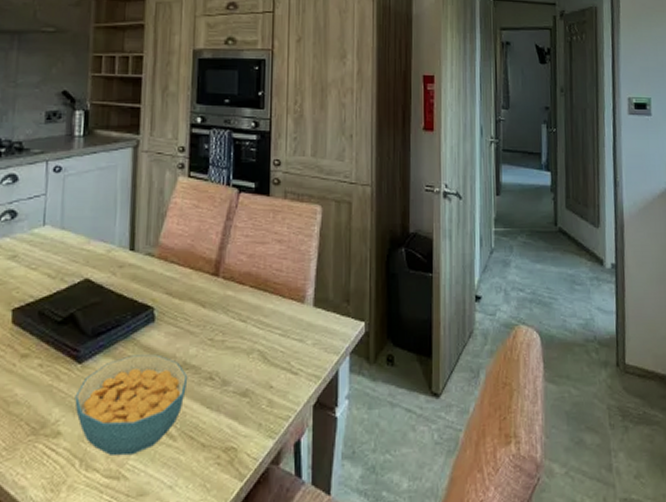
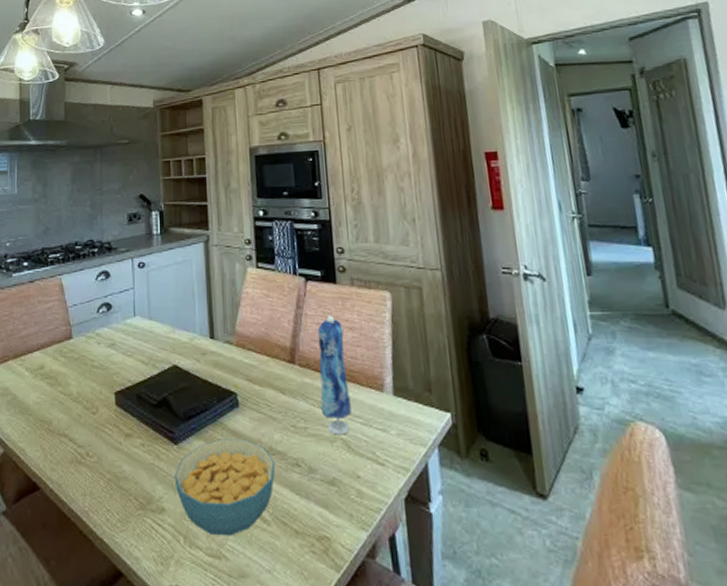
dress: none [241,228,271,347] -> present [317,316,352,435]

